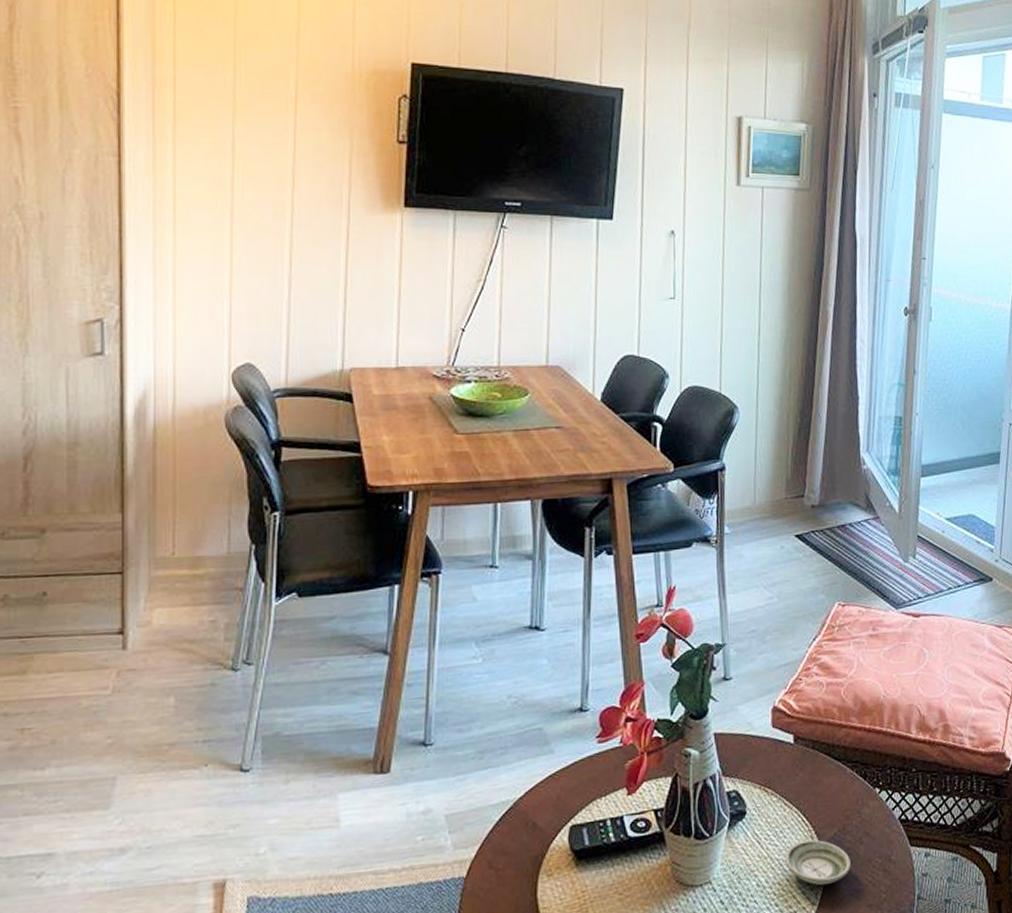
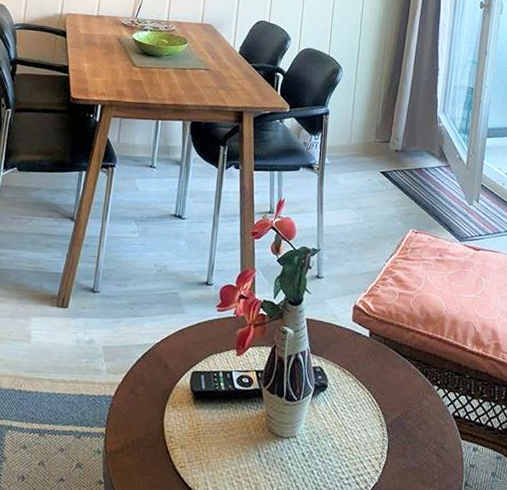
saucer: present [785,839,851,885] -> none [356,417,410,458]

